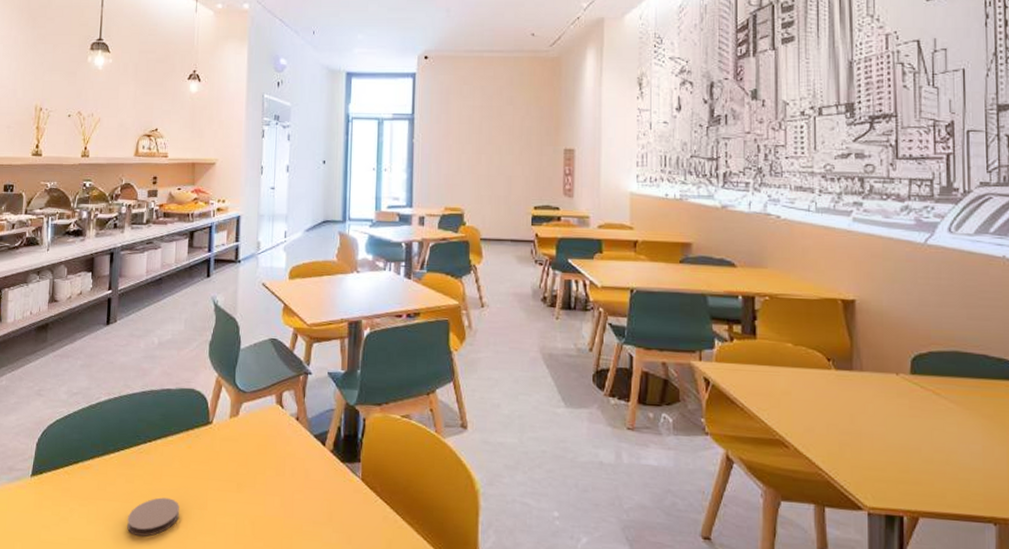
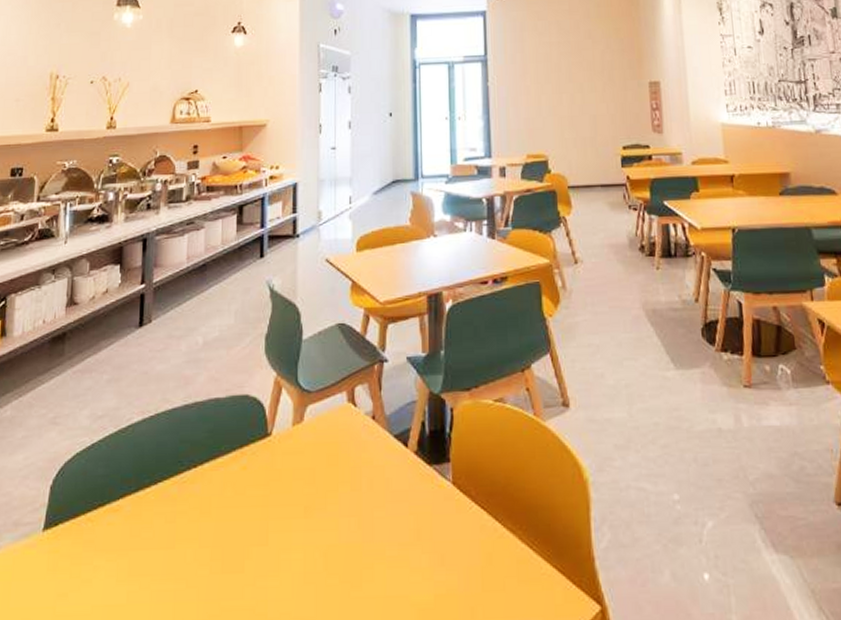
coaster: present [127,497,179,537] -> none [168,536,234,591]

